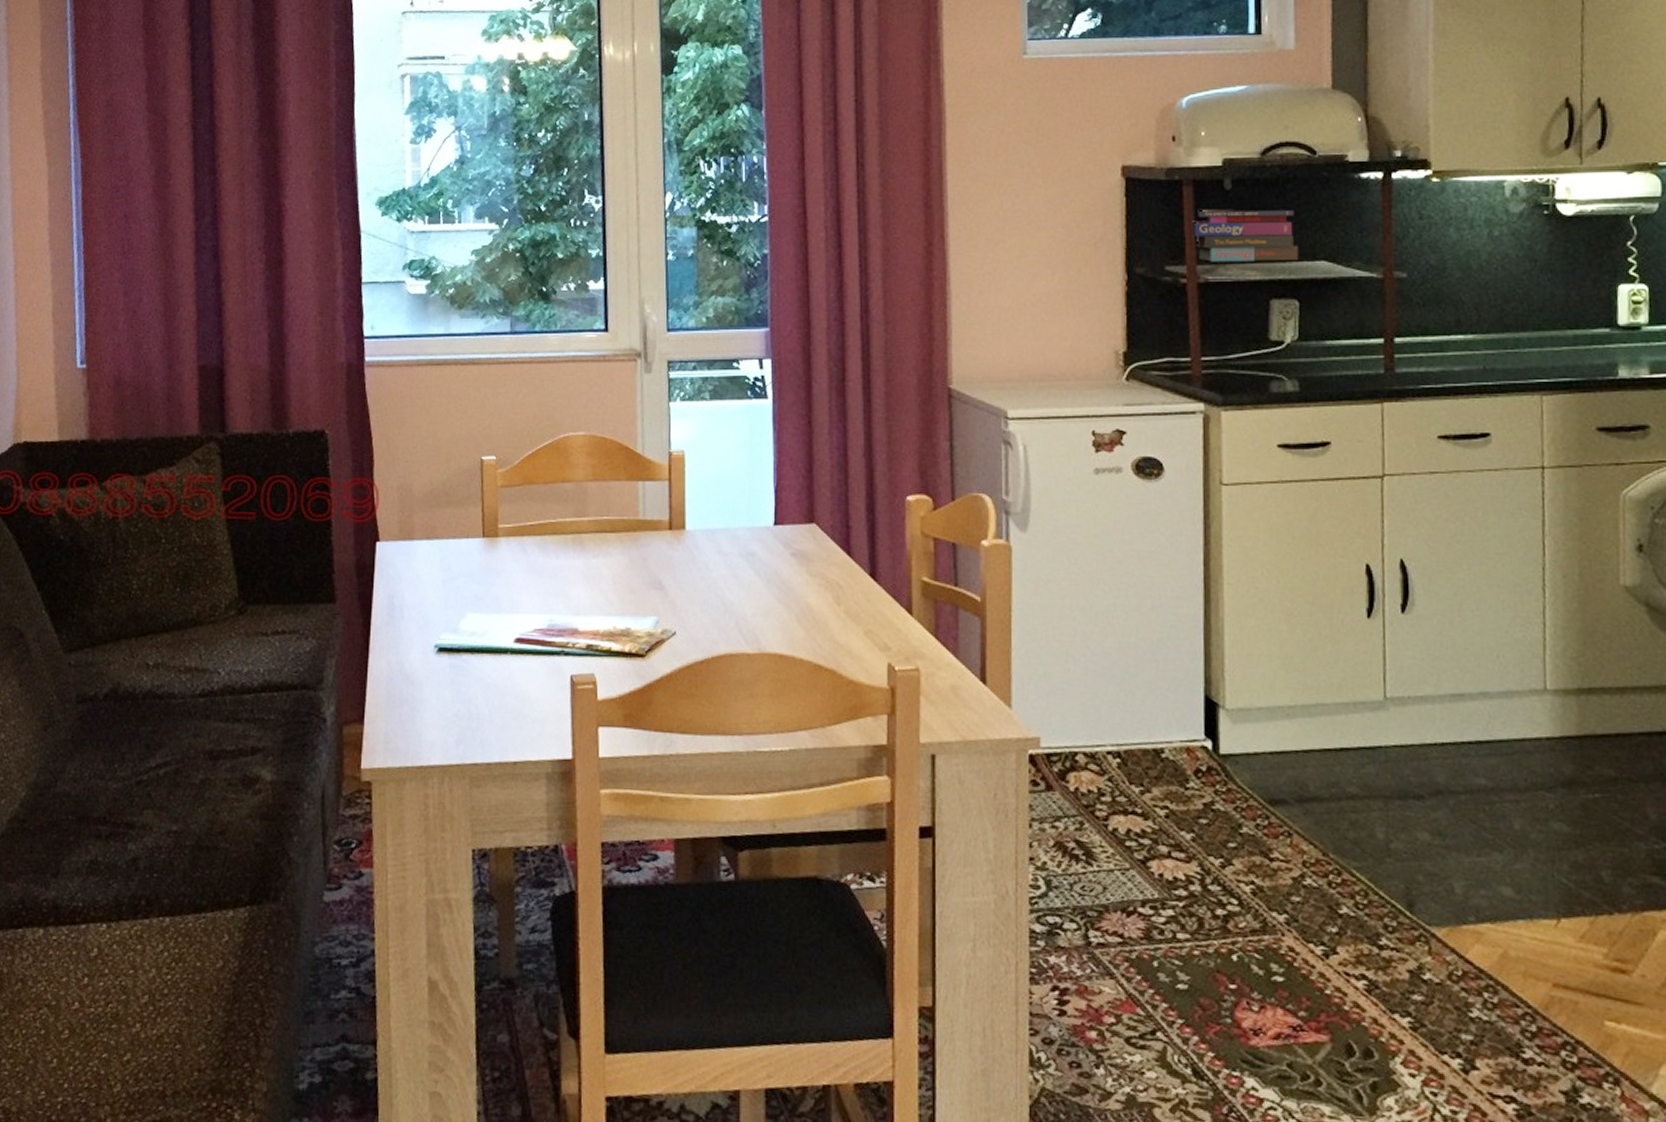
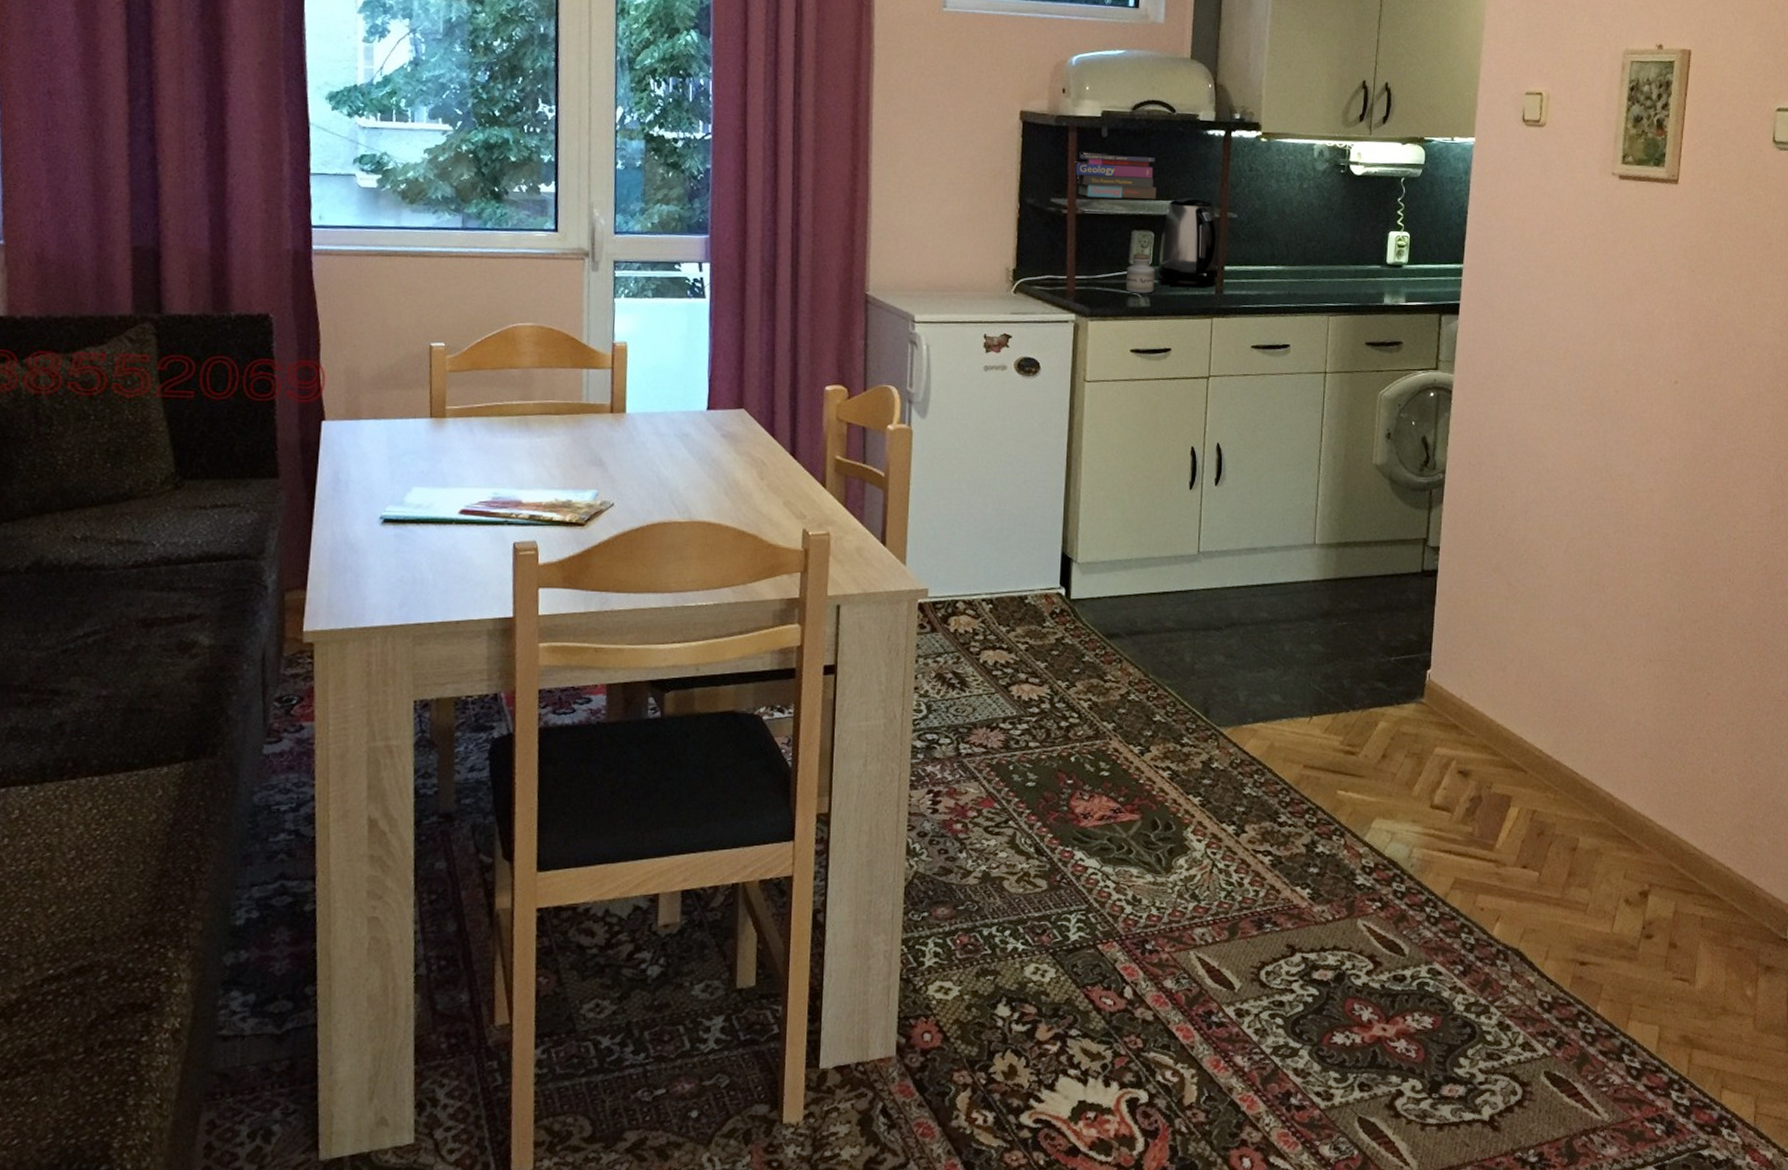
jar: none [1266,327,1304,375] -> present [1126,253,1156,294]
kettle: none [1307,255,1386,367] -> present [1158,197,1218,289]

